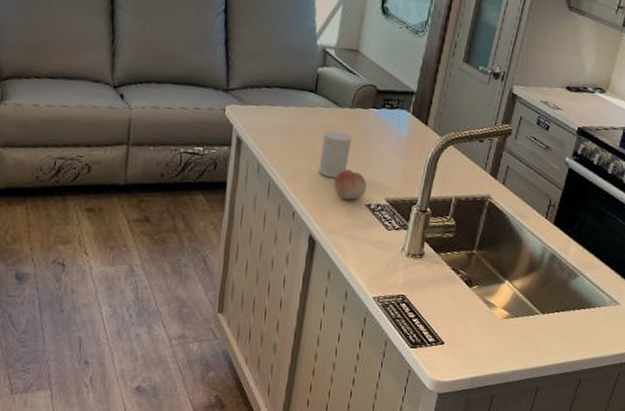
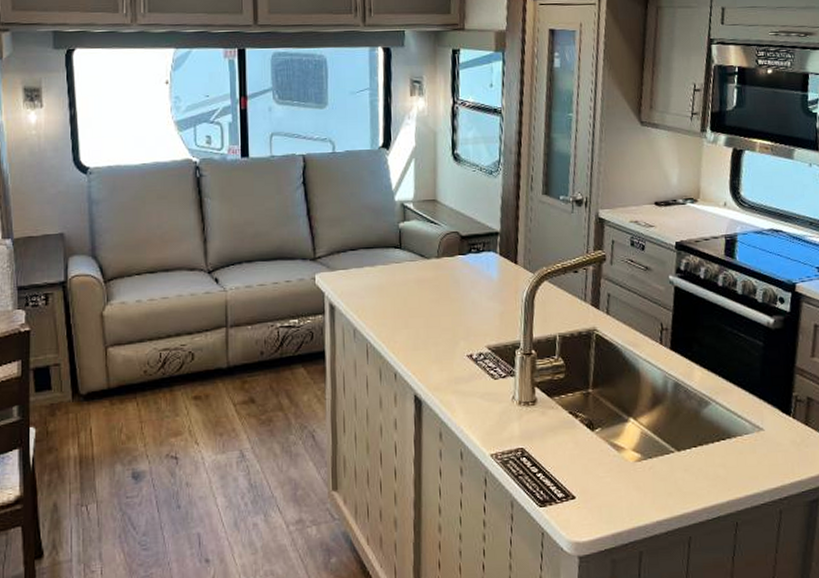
cup: present [318,130,352,179] -> none [413,283,443,333]
fruit: present [334,169,367,200] -> none [432,321,466,352]

